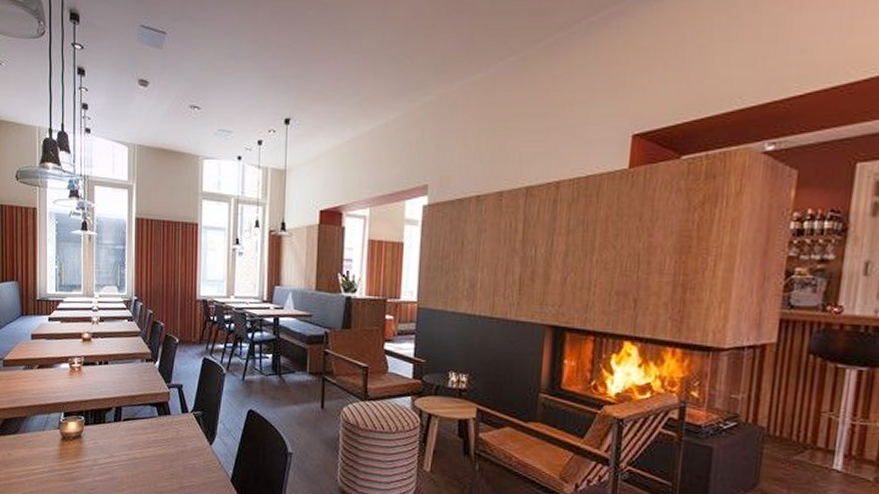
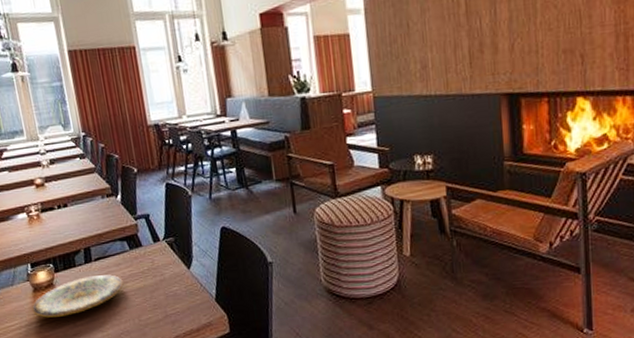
plate: none [56,434,146,470] -> present [31,274,124,318]

